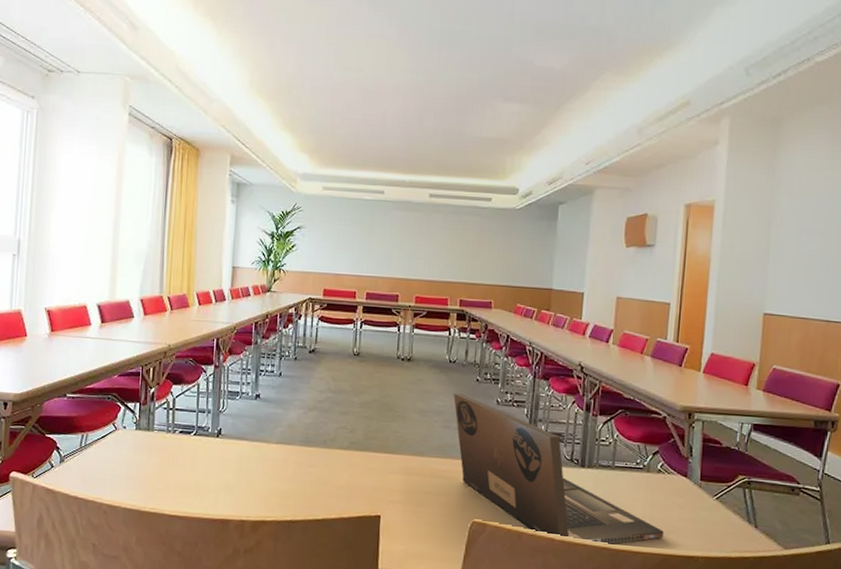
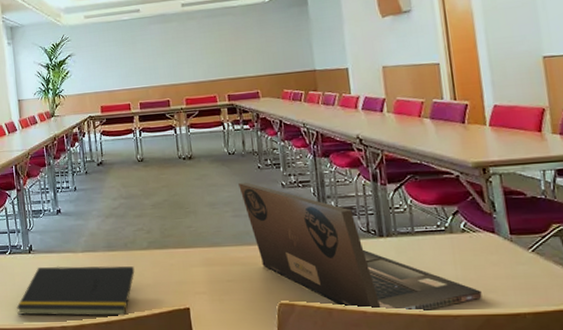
notepad: none [193,453,330,516] -> present [17,266,135,317]

